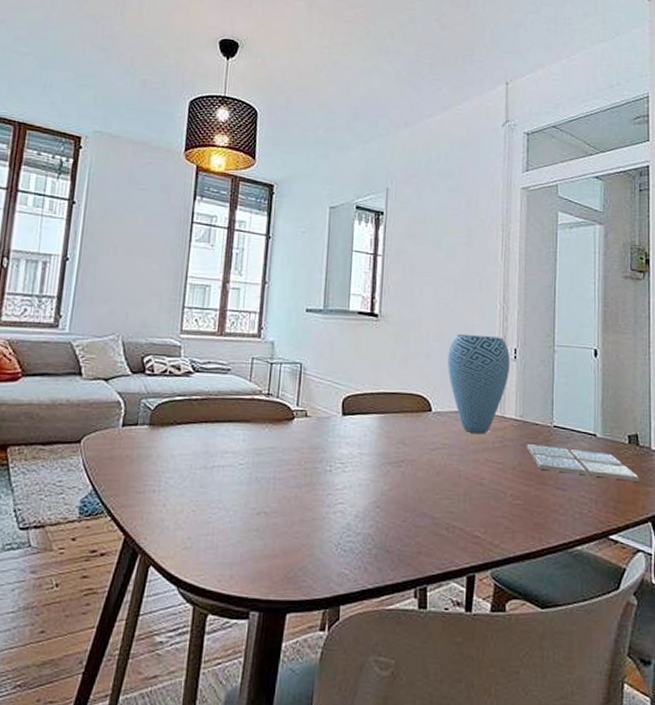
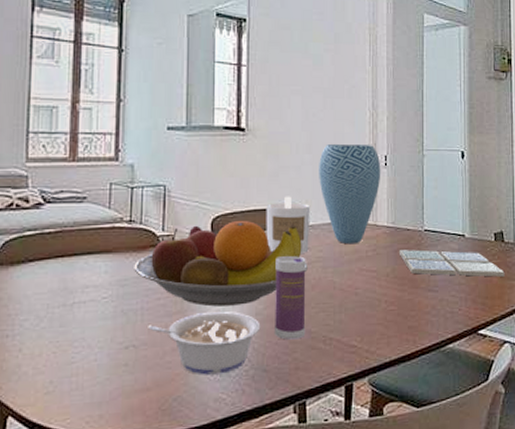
fruit bowl: none [269,402,433,484] -> present [134,221,308,307]
legume: none [279,488,384,550] -> present [148,312,259,375]
candle: none [394,381,439,439] -> present [266,196,311,253]
beverage can: none [399,440,432,524] -> present [275,256,306,340]

